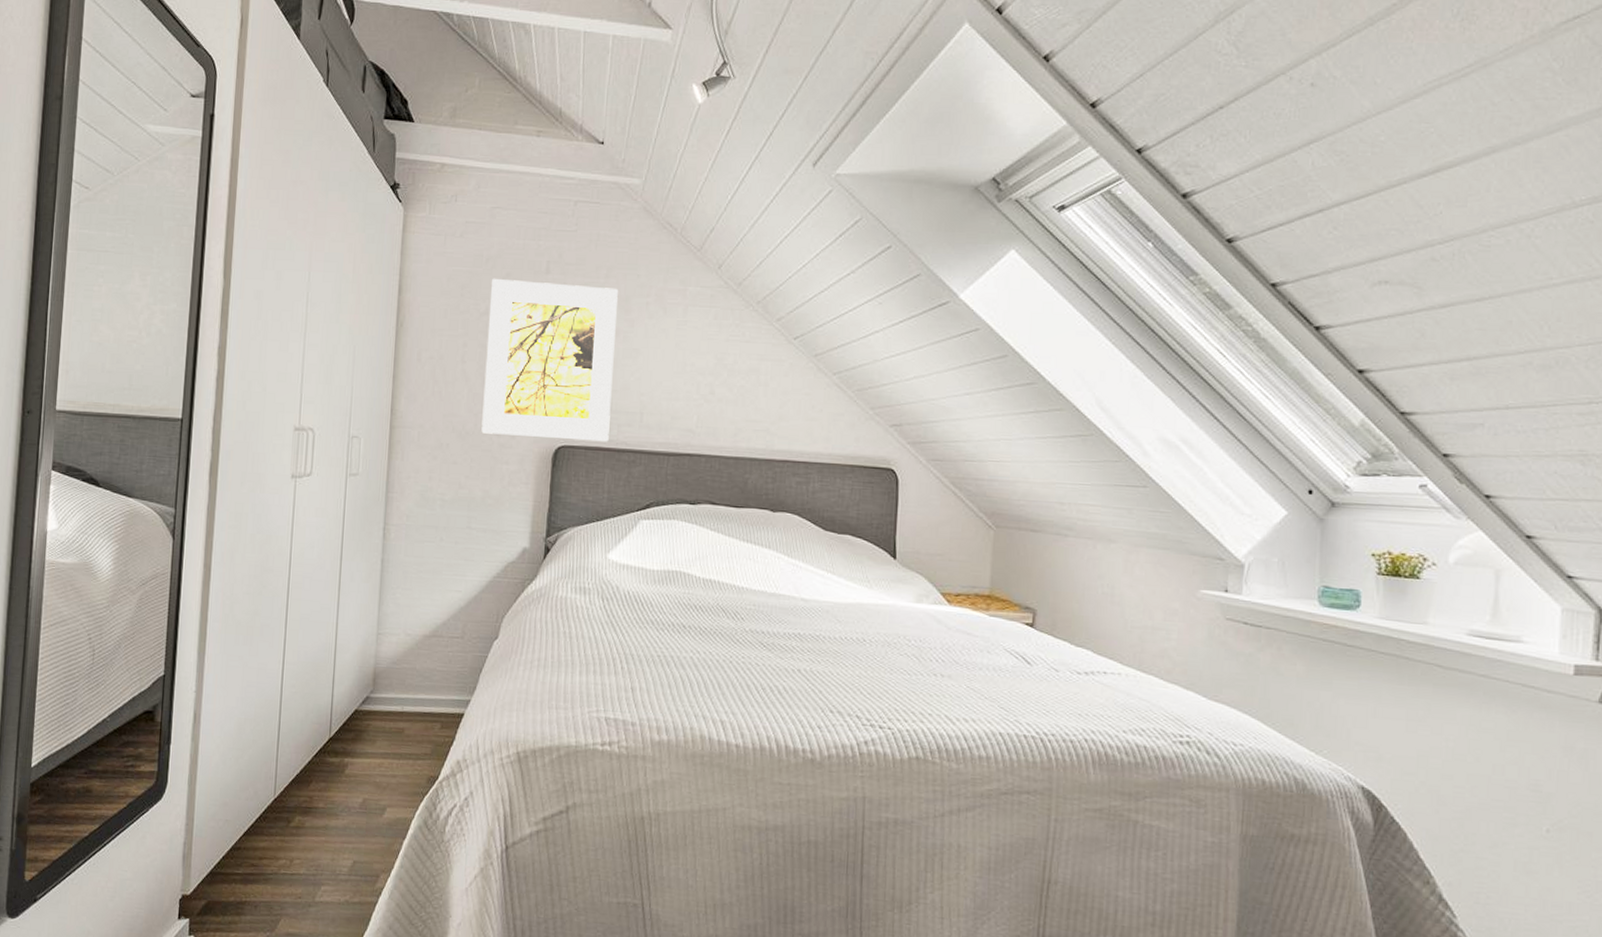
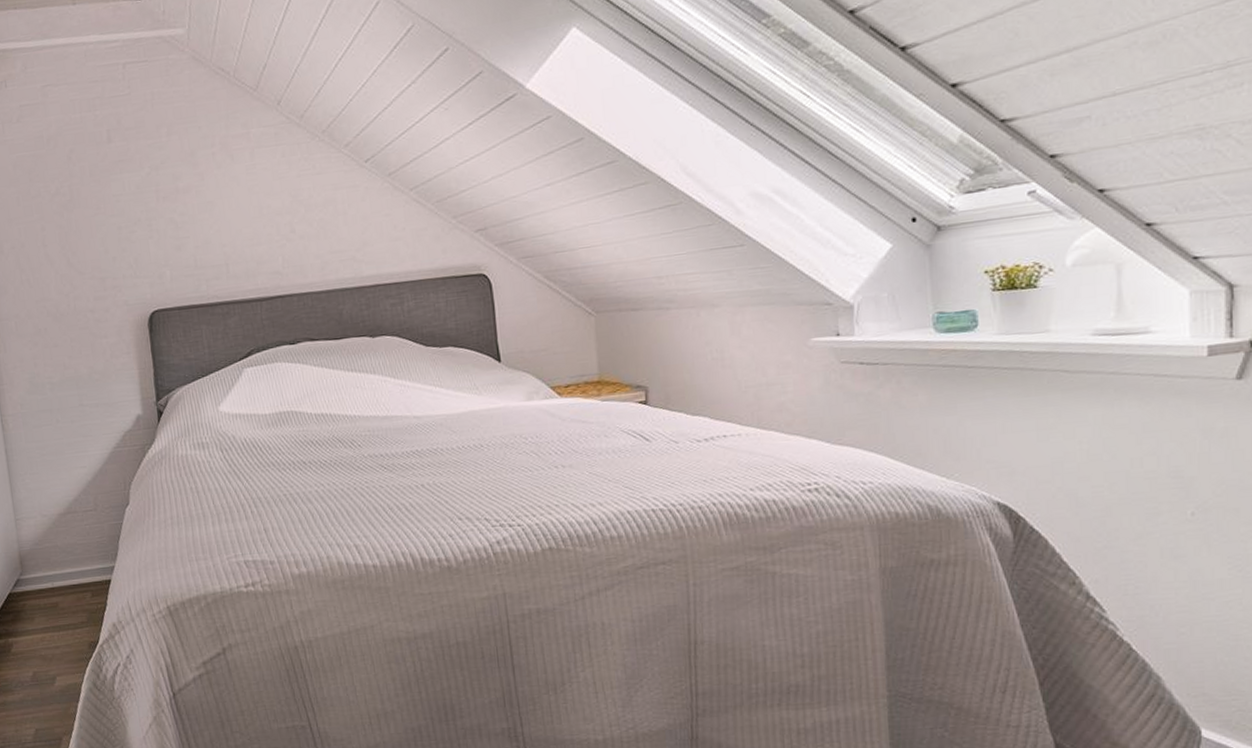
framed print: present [481,278,618,442] -> none [57,144,200,312]

